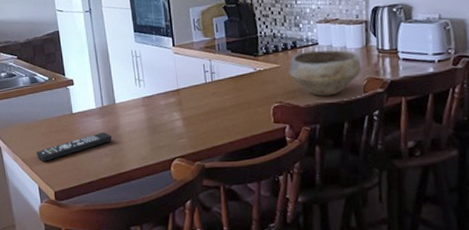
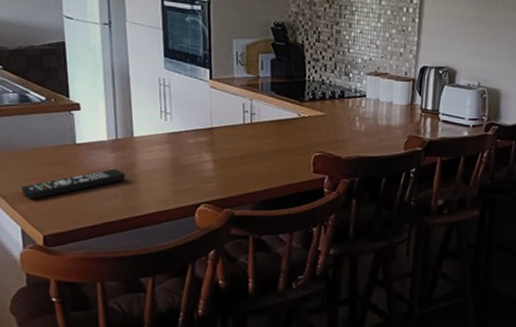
bowl: present [288,50,362,97] -> none [333,102,405,150]

